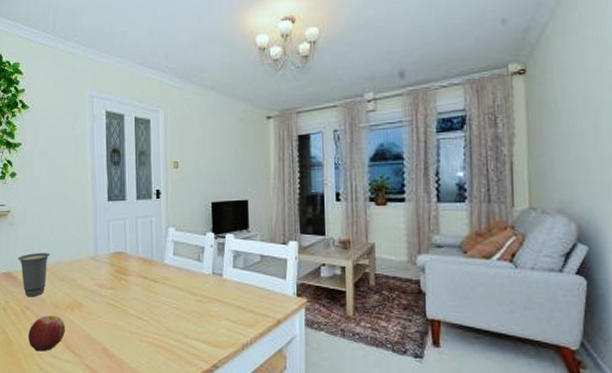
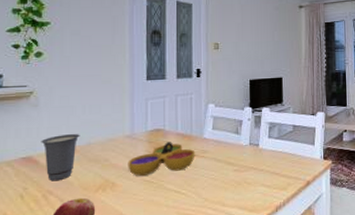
decorative bowl: none [93,266,157,299] -> present [128,142,195,176]

